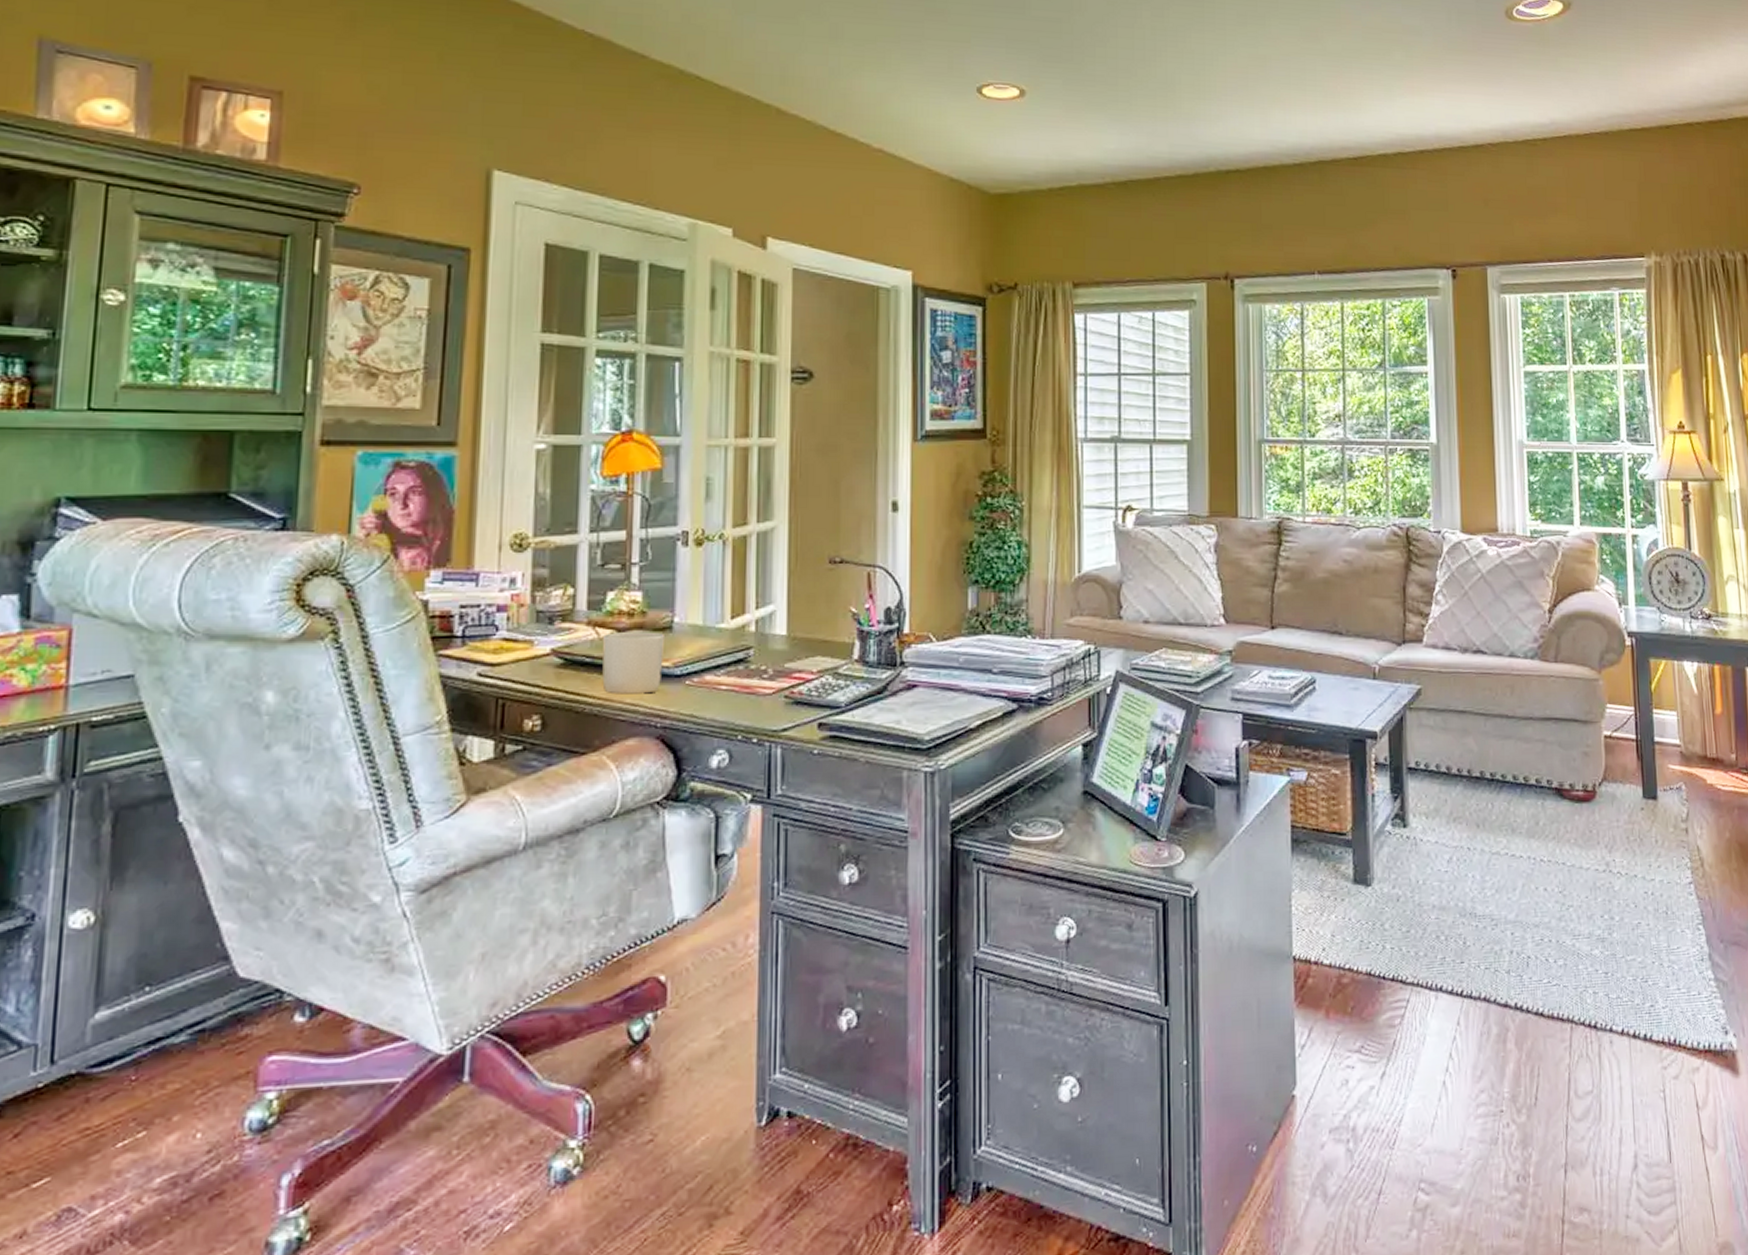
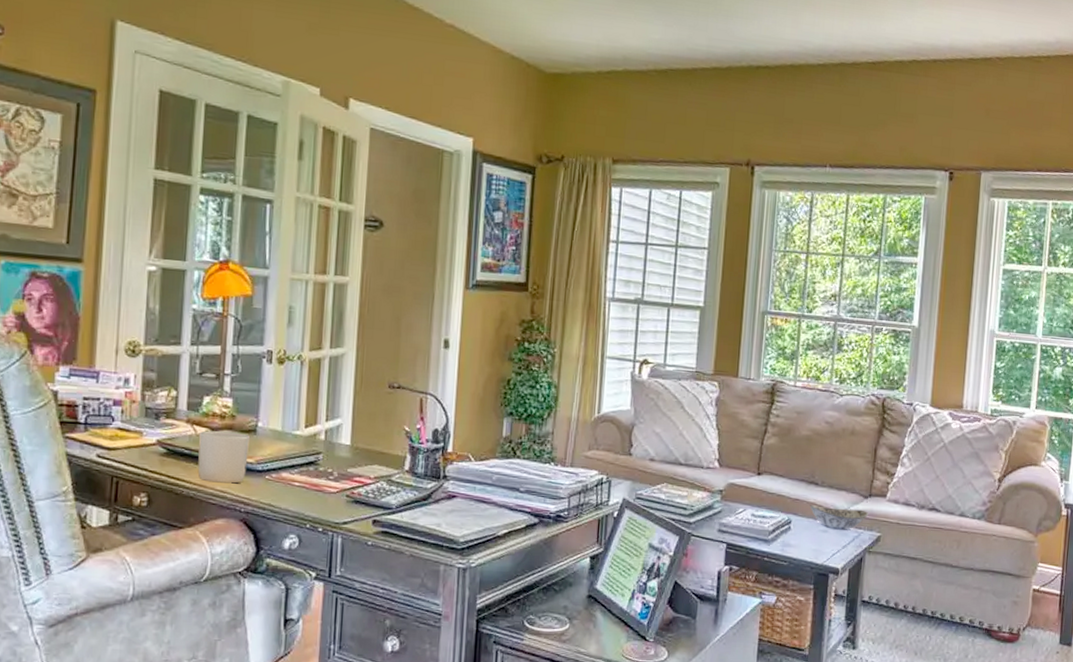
decorative bowl: none [1335,659,1405,687] -> present [809,505,869,531]

